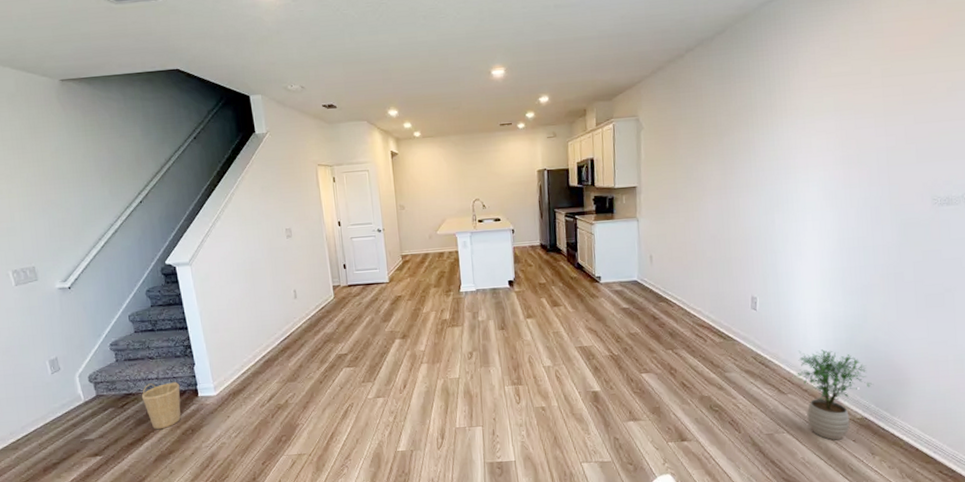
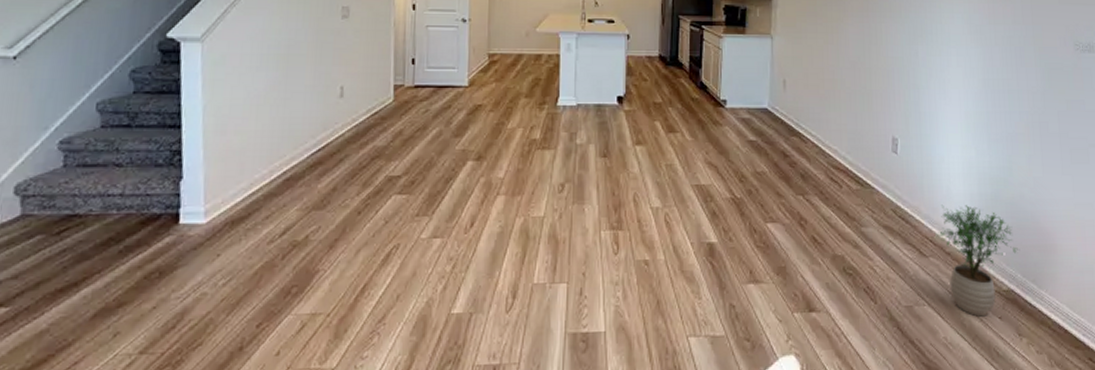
basket: present [141,381,181,430] -> none [91,201,154,271]

